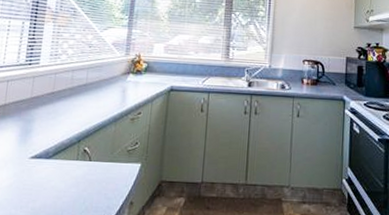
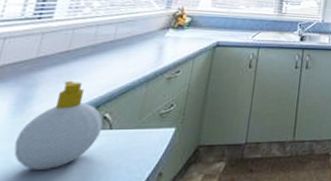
soap bottle: none [22,117,84,190] -> present [13,80,104,170]

